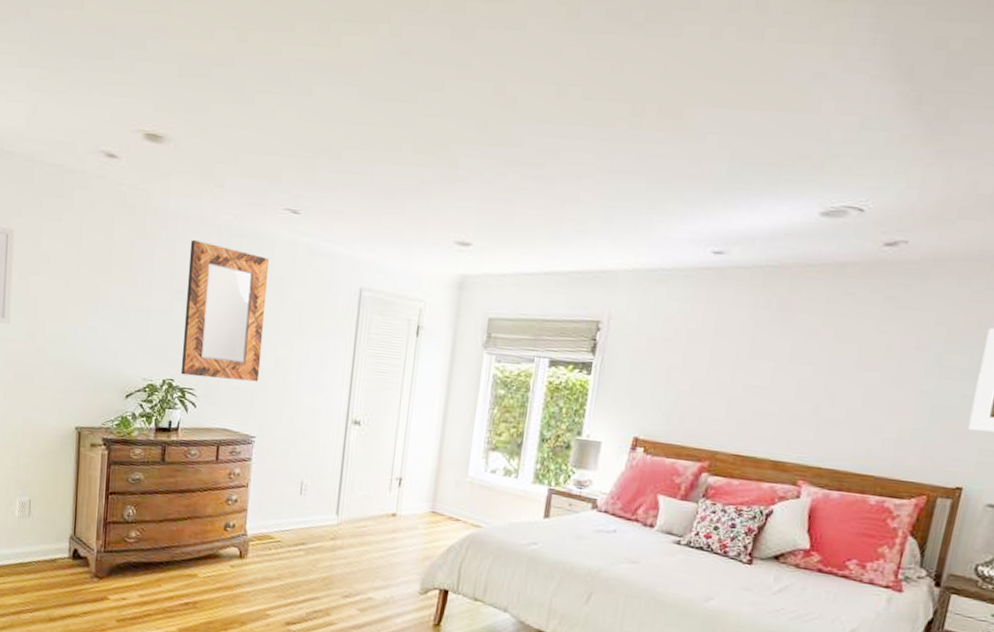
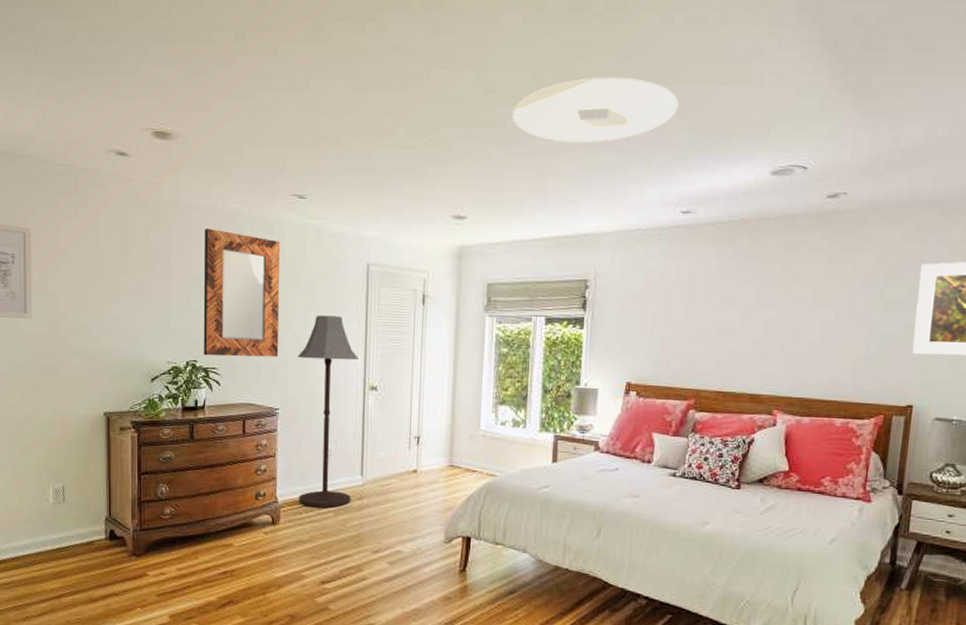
floor lamp: none [269,340,343,546] -> present [297,315,358,508]
ceiling light: none [531,96,721,169] -> present [512,77,679,143]

